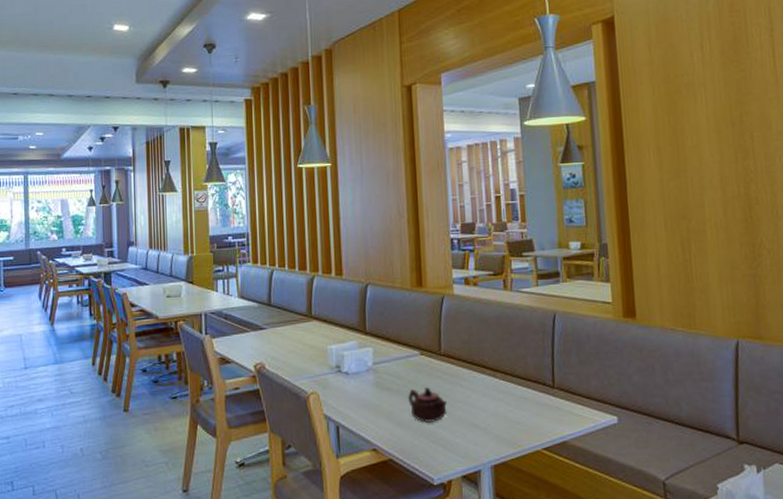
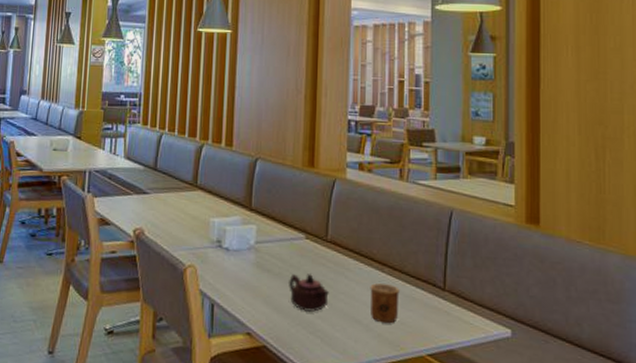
cup: none [484,388,513,425] -> present [370,283,400,324]

